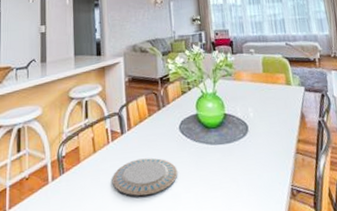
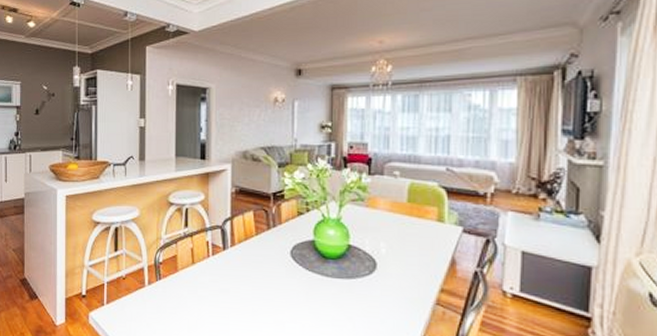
plate: present [112,158,178,196] -> none [210,278,284,317]

